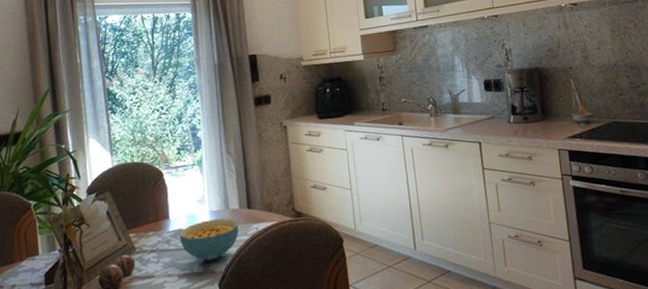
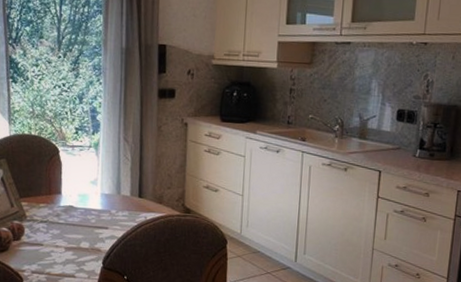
cereal bowl: present [179,218,240,261] -> none [69,201,129,240]

